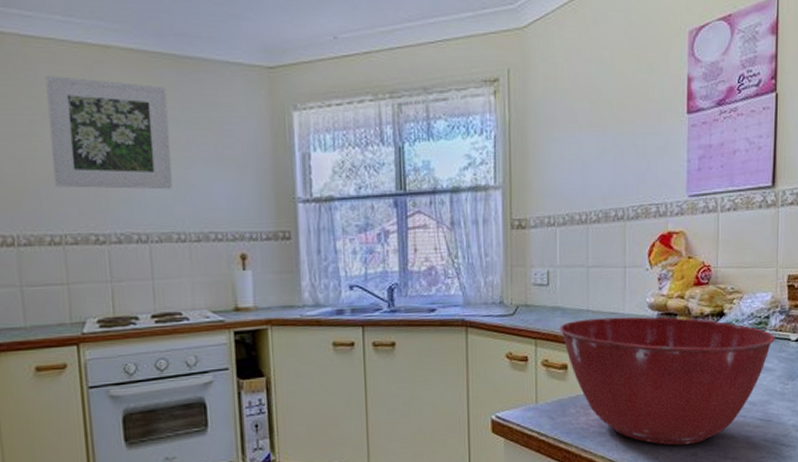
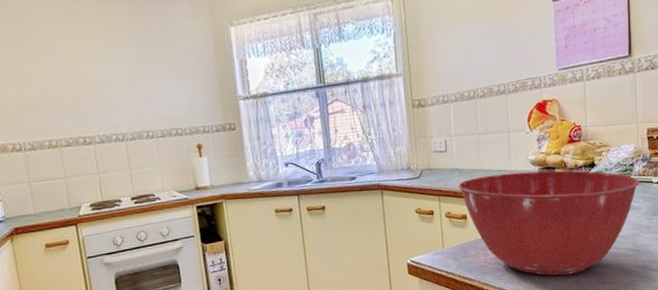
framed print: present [45,76,173,190] -> none [35,14,141,103]

